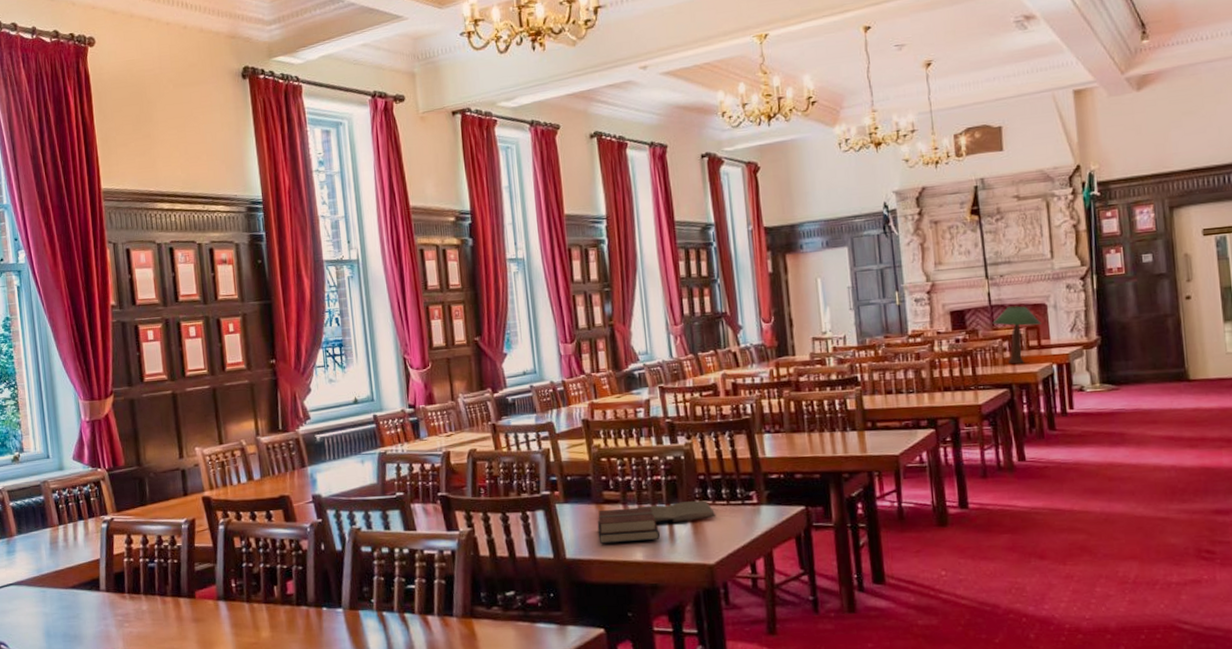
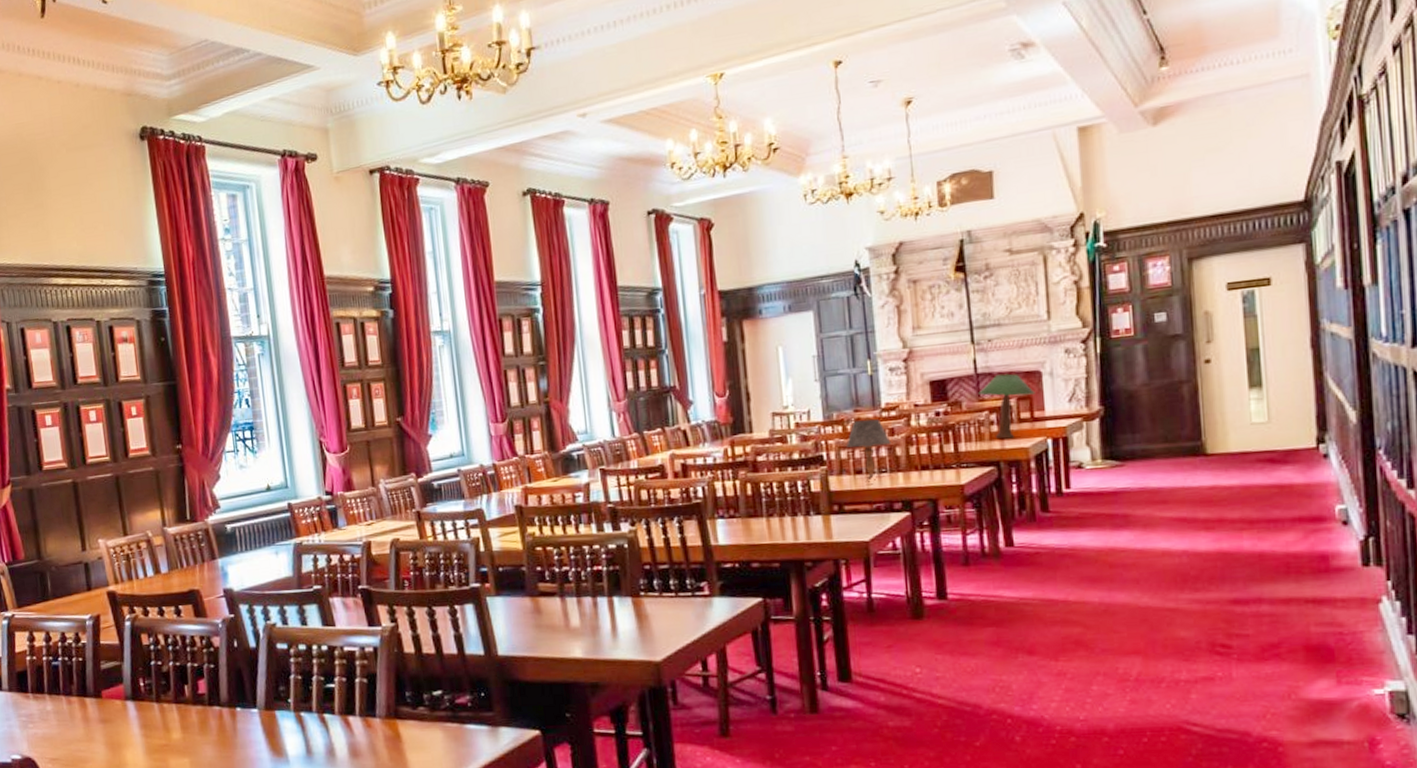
books: present [597,506,660,544] -> none [531,599,601,639]
book: present [634,500,716,523] -> none [573,592,664,617]
table lamp: none [878,345,918,404] -> present [846,419,892,485]

